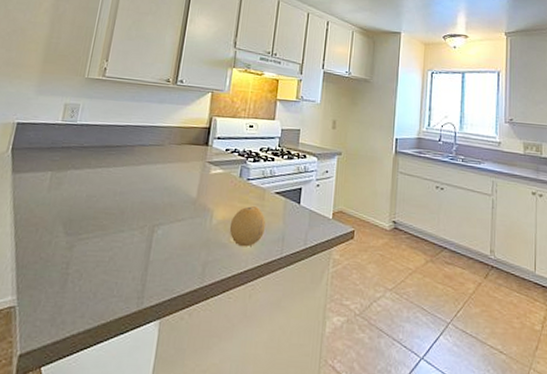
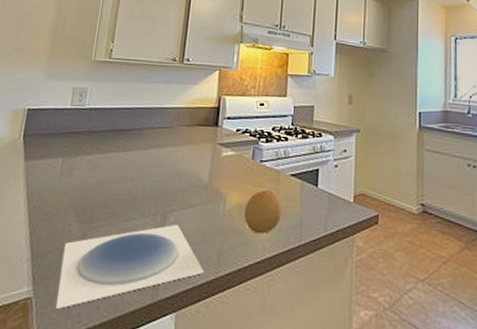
bowl: none [40,236,189,317] -> present [55,224,205,309]

